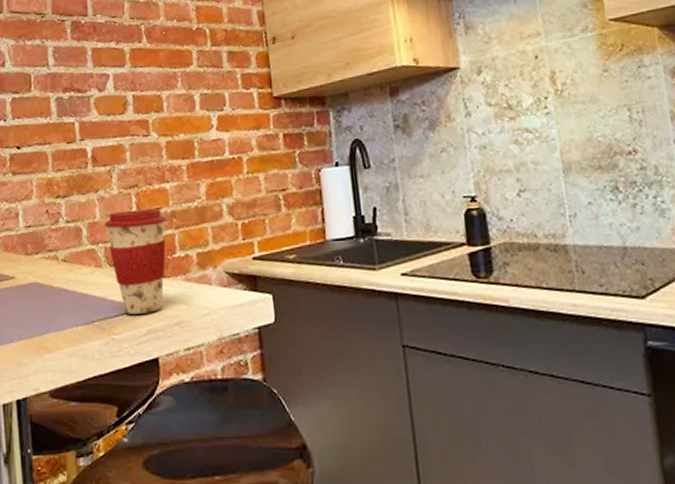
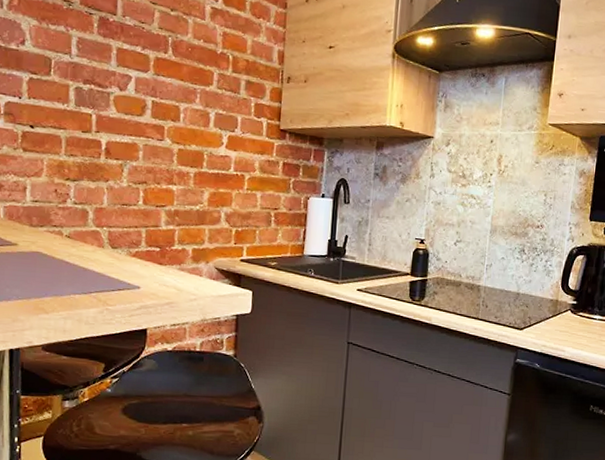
coffee cup: present [105,208,167,315] -> none [111,202,170,292]

